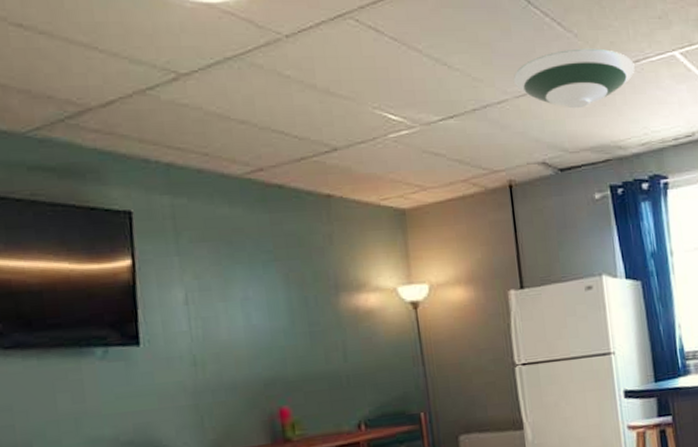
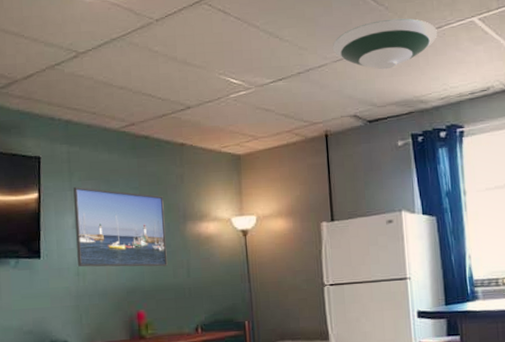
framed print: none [182,250,317,355] -> present [73,186,168,267]

